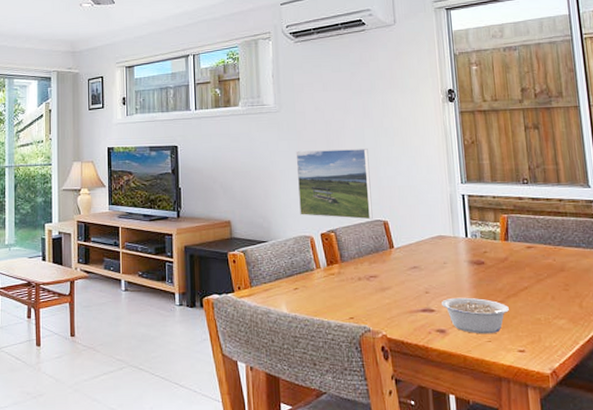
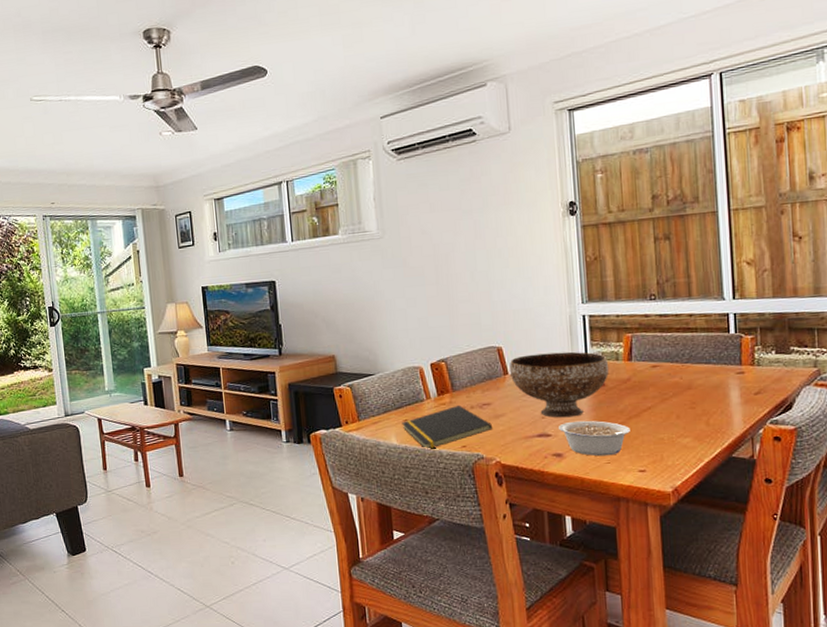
notepad: none [292,275,380,319] -> present [402,404,493,450]
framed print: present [295,149,373,220] -> none [401,272,486,347]
bowl: none [394,229,488,294] -> present [509,351,609,418]

